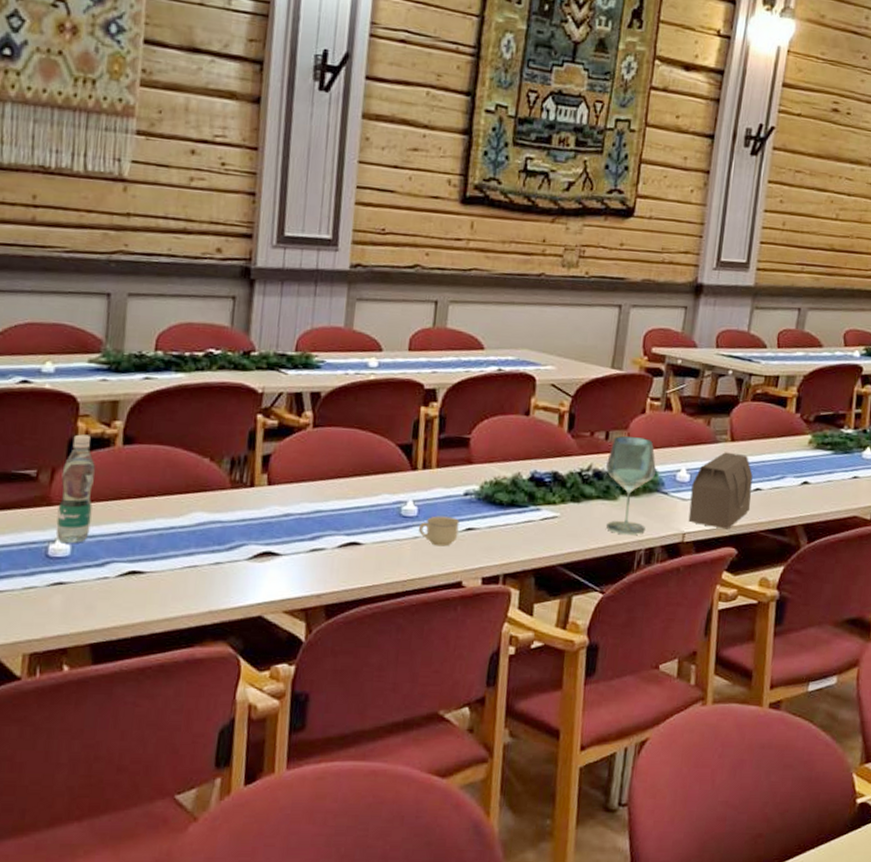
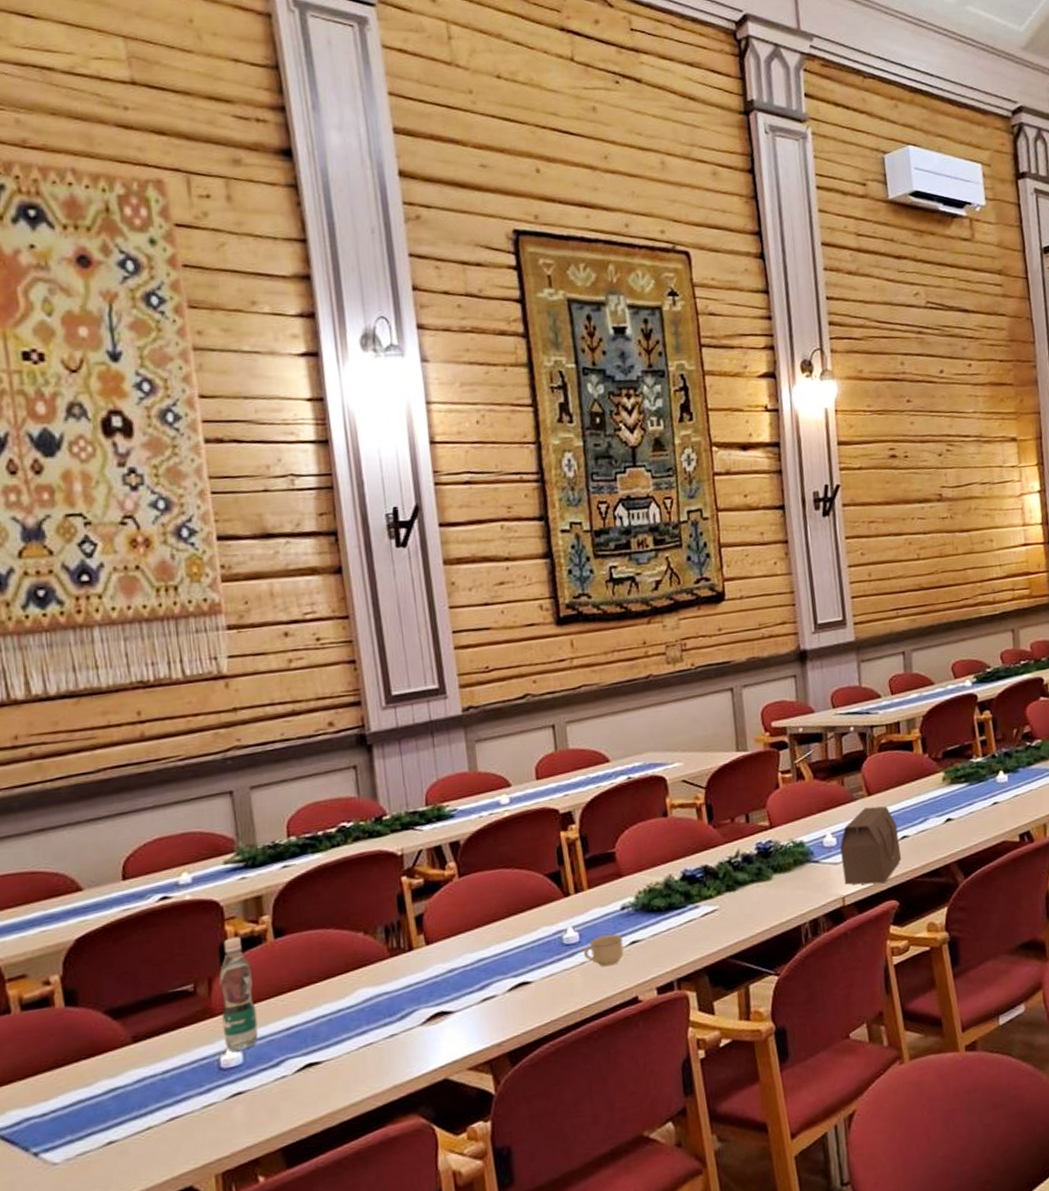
wine glass: present [605,435,657,536] -> none [753,812,805,913]

